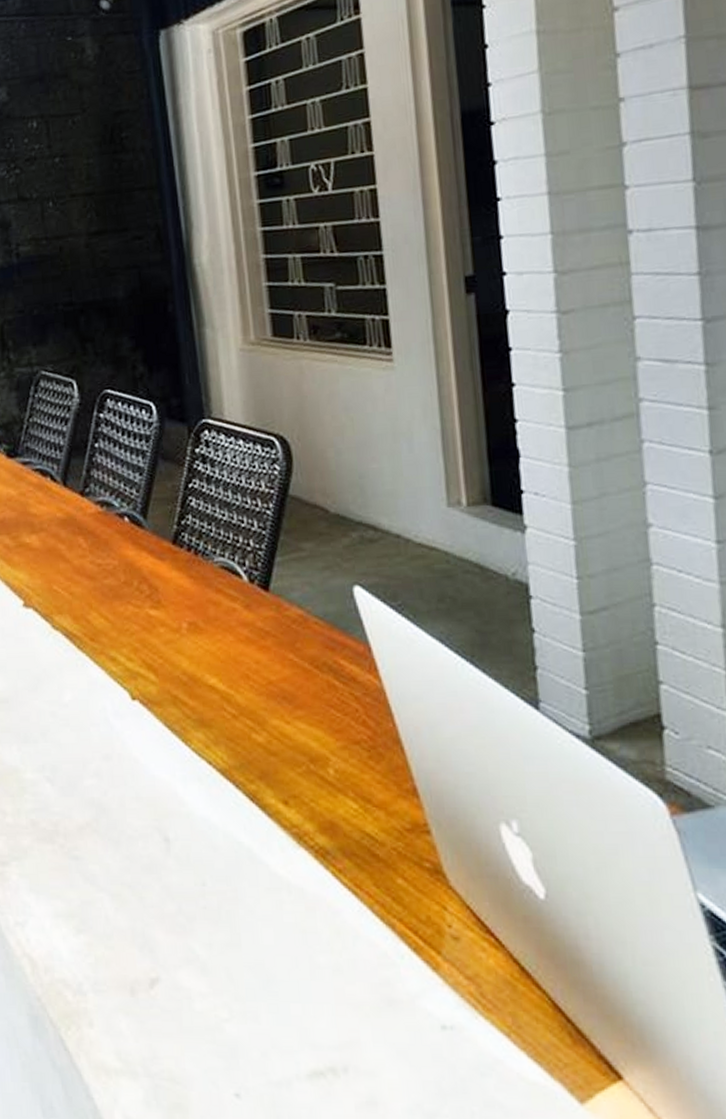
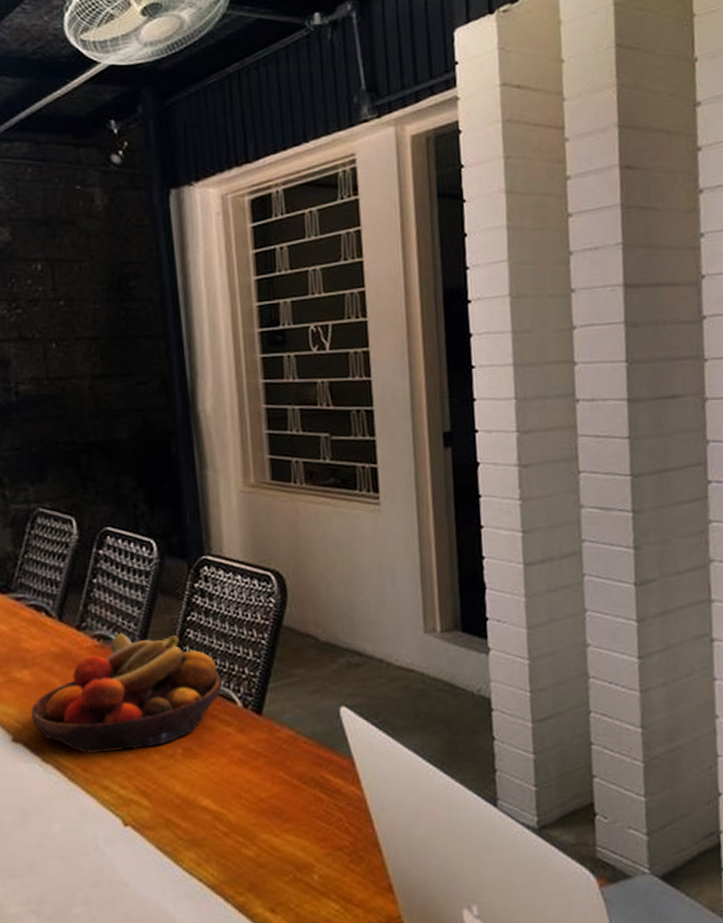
fruit bowl: none [40,498,226,623] -> present [32,632,222,754]

